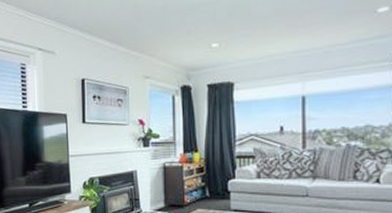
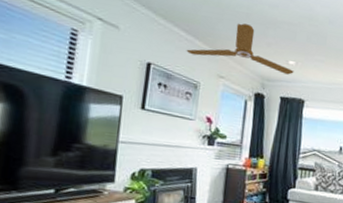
ceiling fan: none [112,17,218,62] -> present [186,23,294,75]

